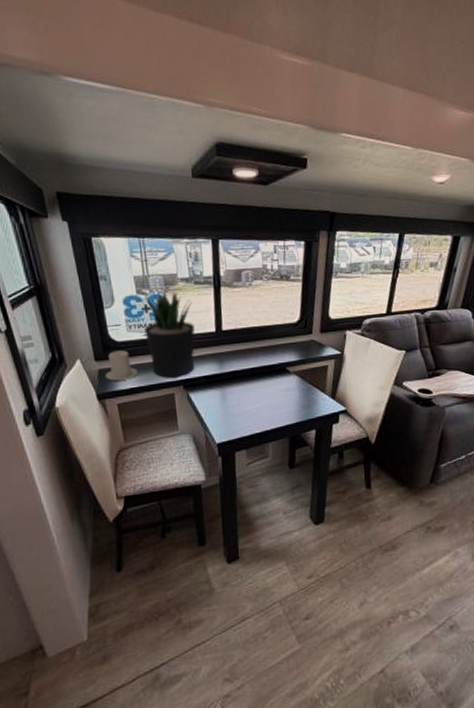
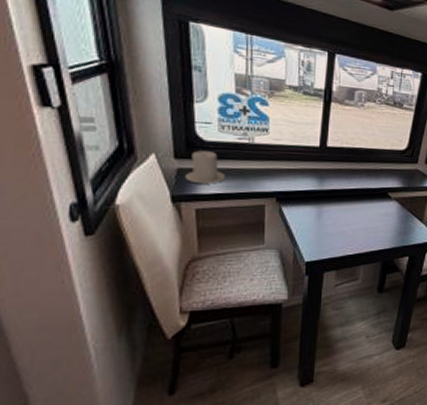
planter: present [143,285,195,379] -> none [239,85,298,189]

